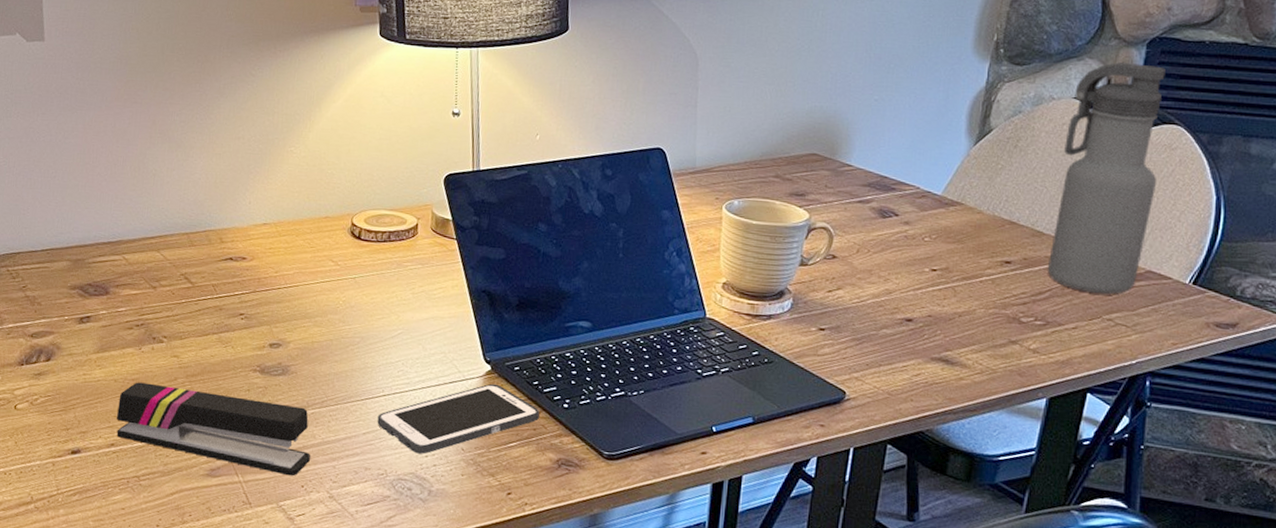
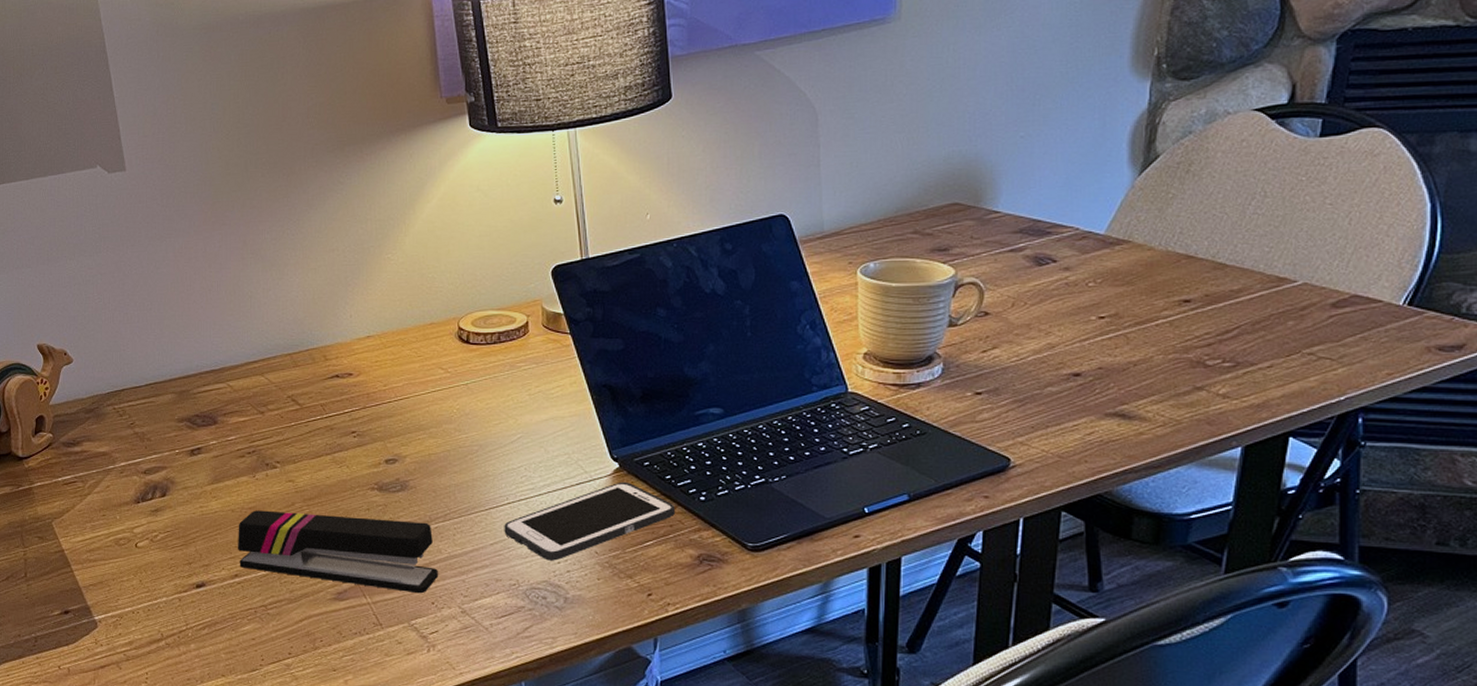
water bottle: present [1047,62,1166,295] -> none [1233,62,1361,327]

